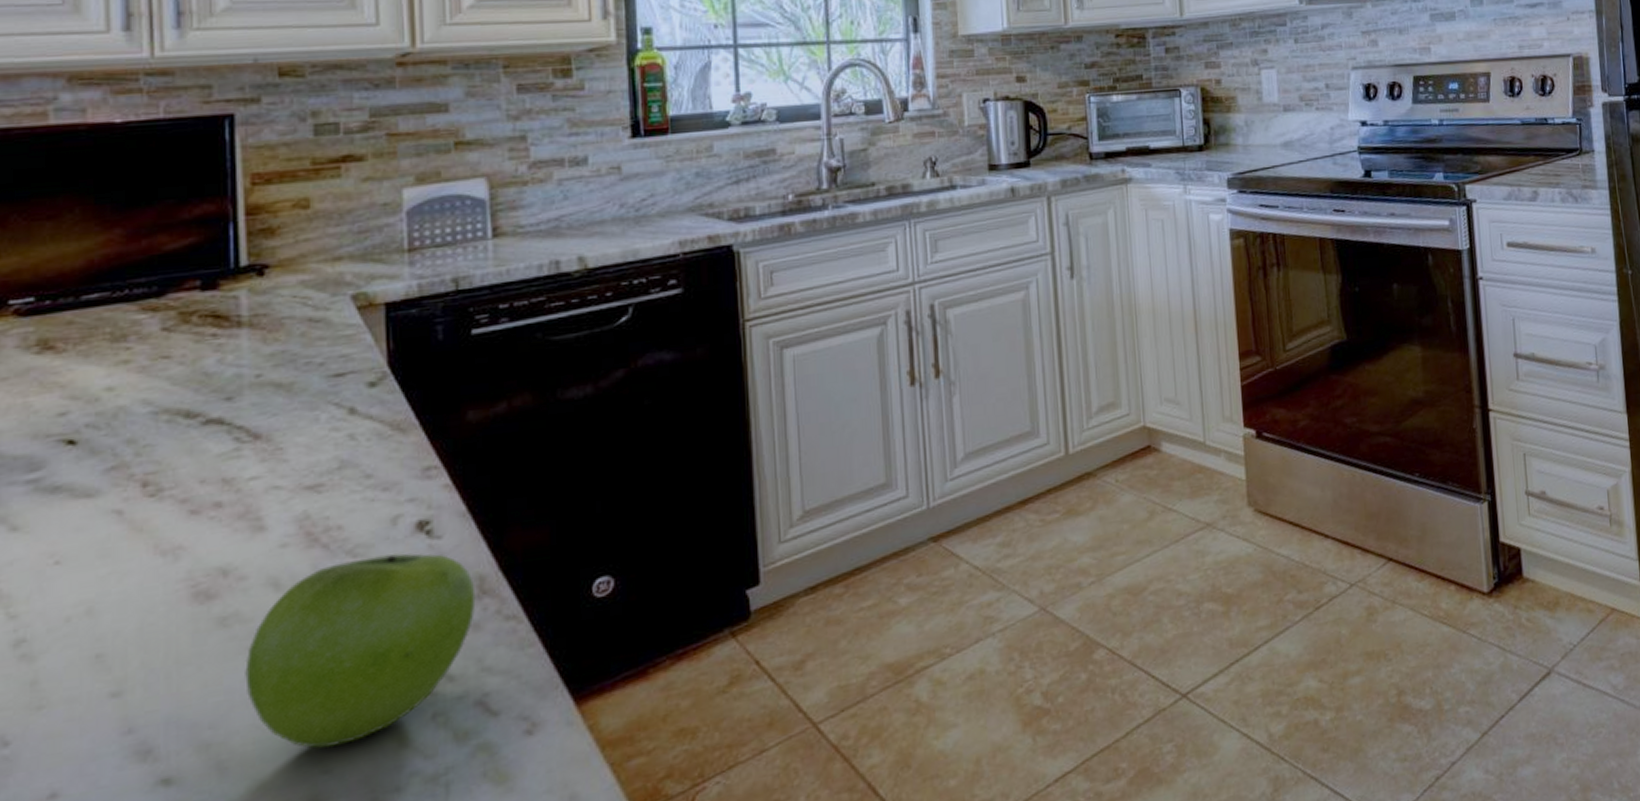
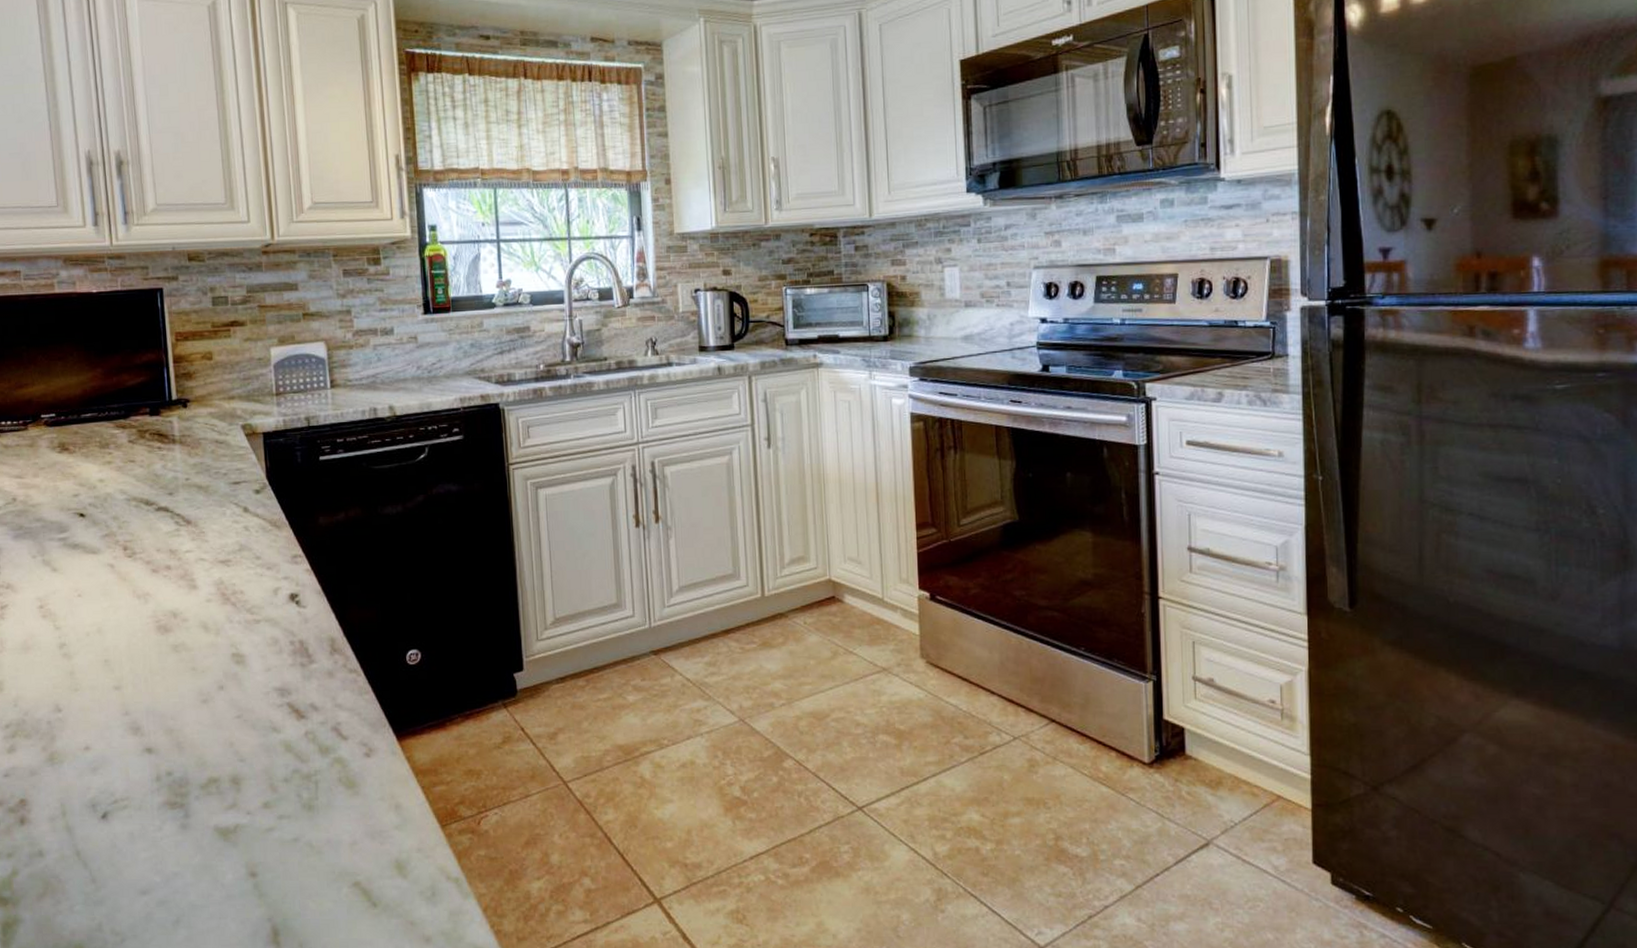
fruit: present [245,553,476,749] -> none [190,615,330,745]

